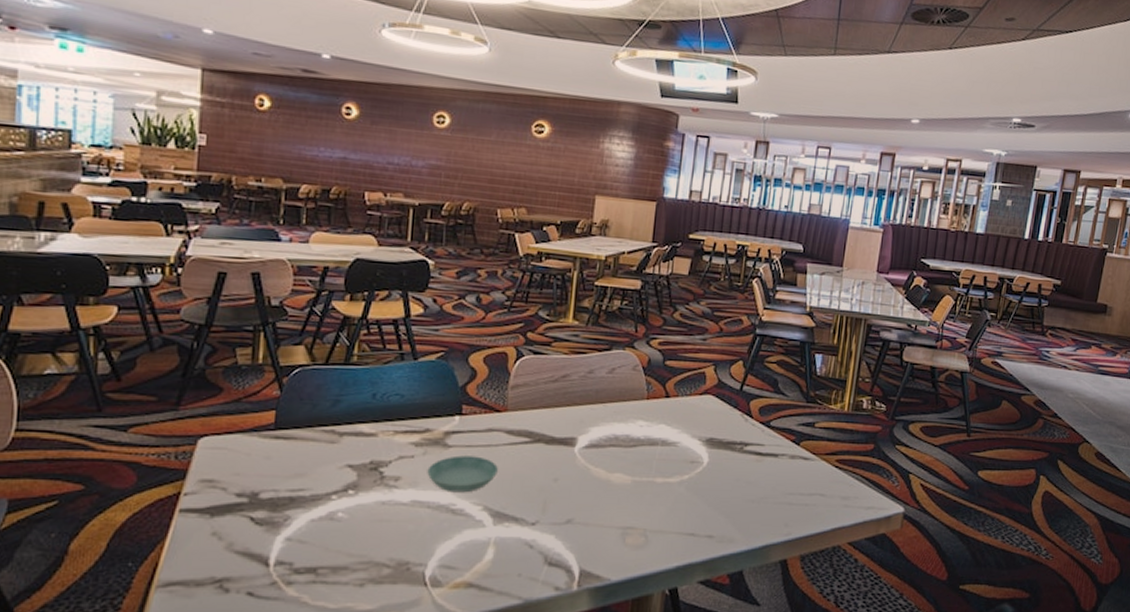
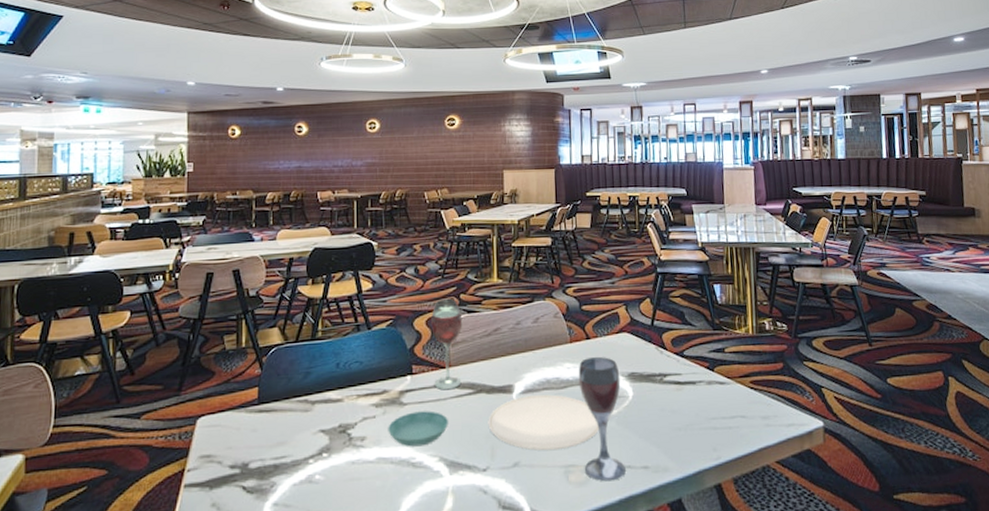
wineglass: none [487,336,527,435] -> present [431,299,463,389]
plate: none [543,451,666,511] -> present [488,394,599,451]
cup: none [644,416,697,547] -> present [578,356,626,482]

